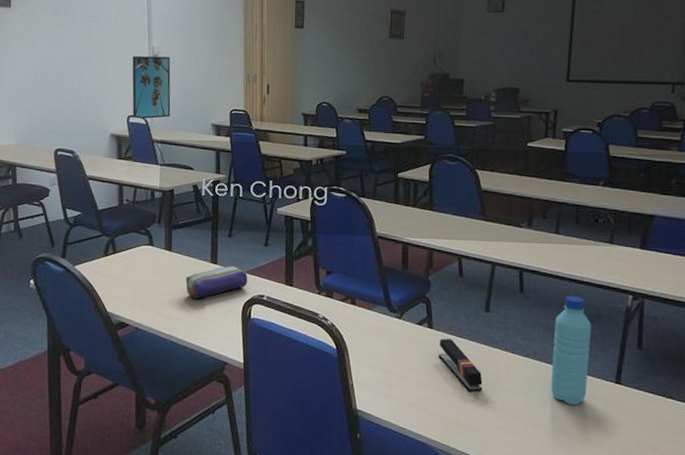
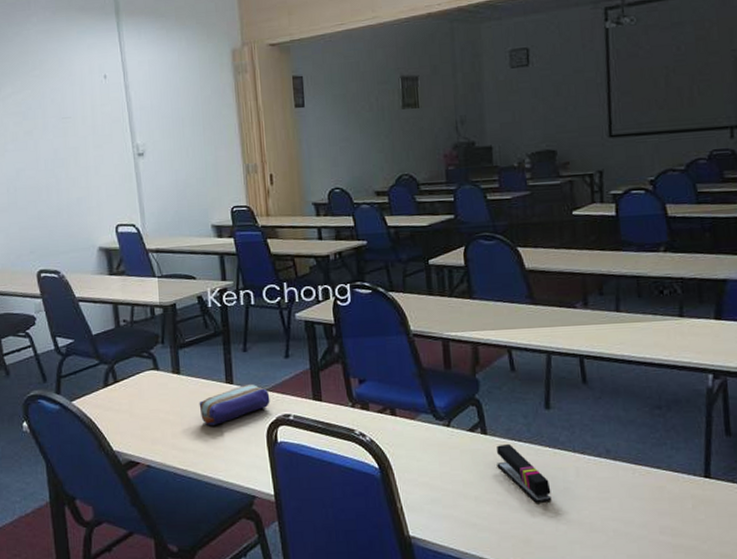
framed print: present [132,56,171,119] -> none [115,154,164,228]
water bottle: present [551,295,591,405] -> none [626,380,673,507]

